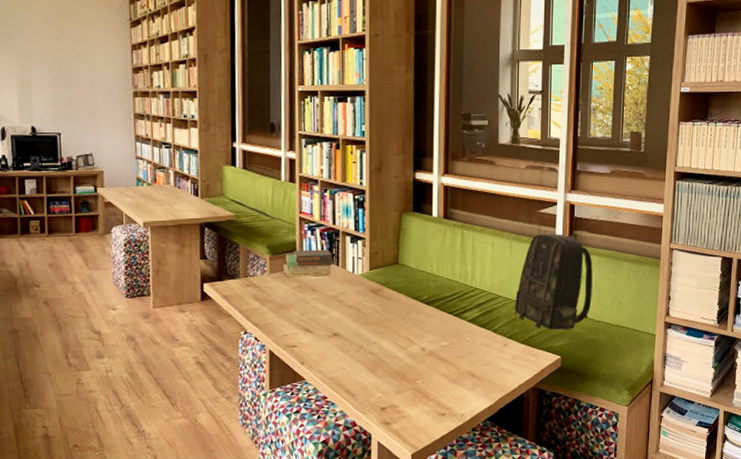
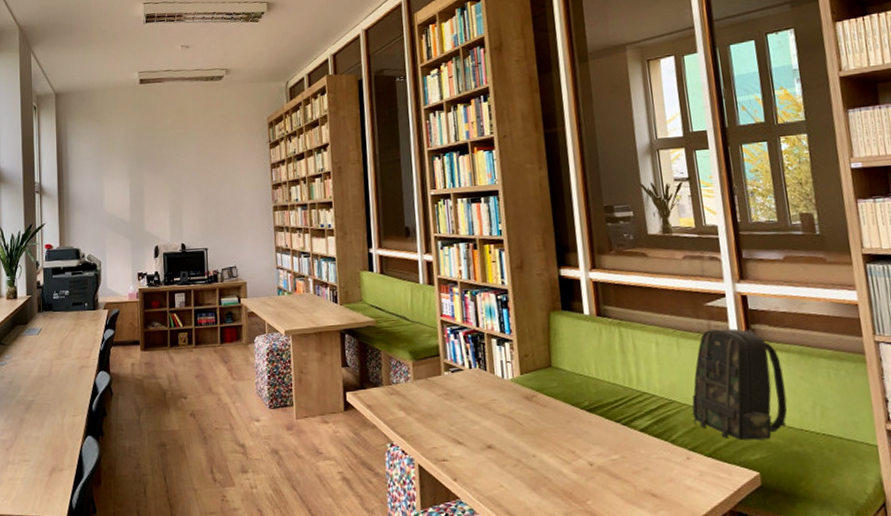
books: present [282,249,333,277] -> none [426,353,480,384]

